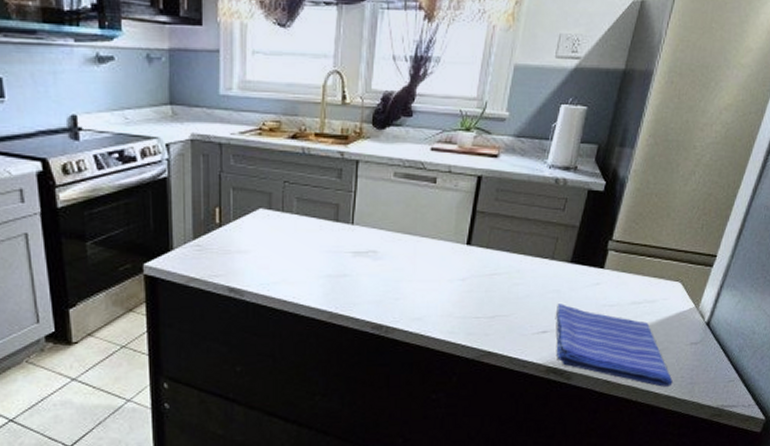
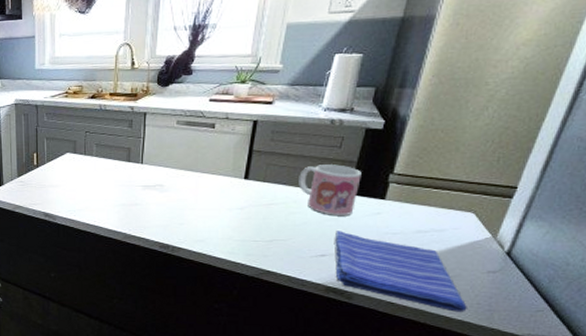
mug: none [522,229,583,286] -> present [298,164,362,215]

